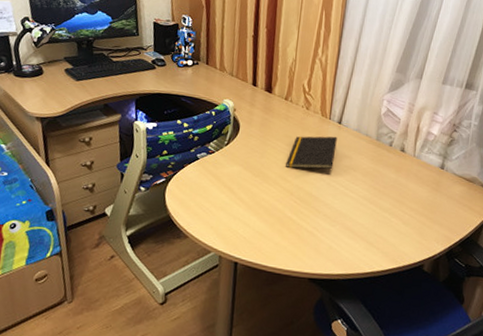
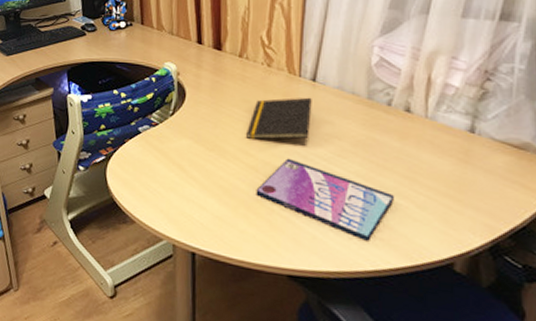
video game case: none [289,184,389,251] -> present [256,158,395,243]

